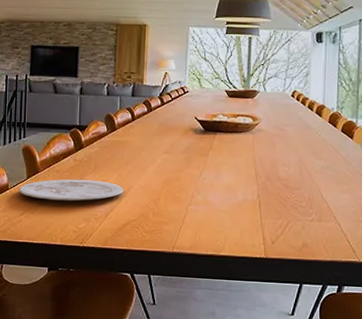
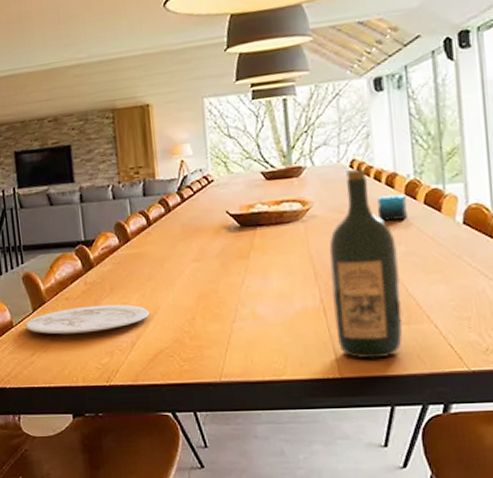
wine bottle: none [266,99,319,246] -> present [329,169,403,359]
candle: none [307,121,330,141] -> present [377,194,409,221]

